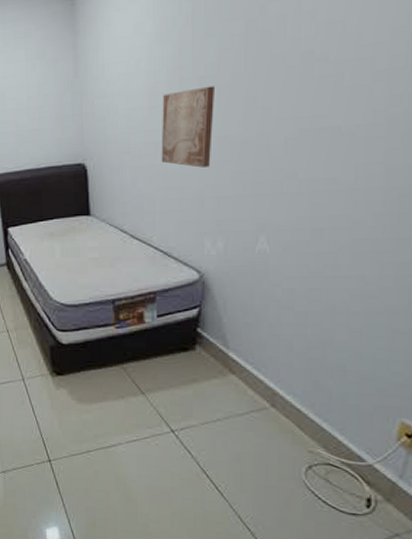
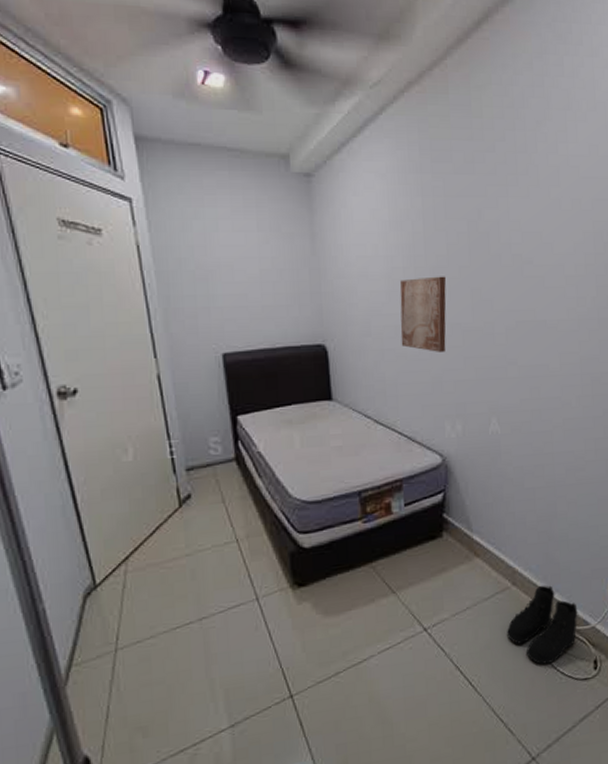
boots: none [261,412,351,491] -> present [507,585,578,665]

